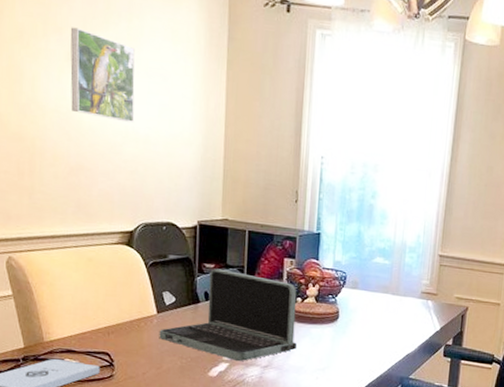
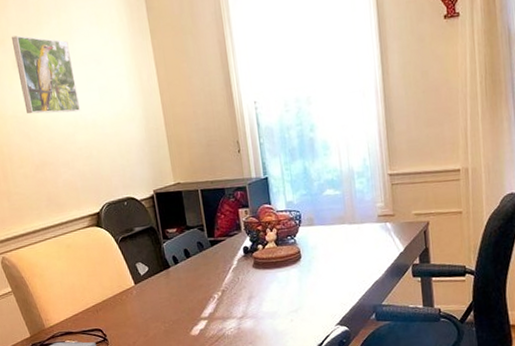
laptop: present [159,268,297,361] -> none [140,231,267,317]

